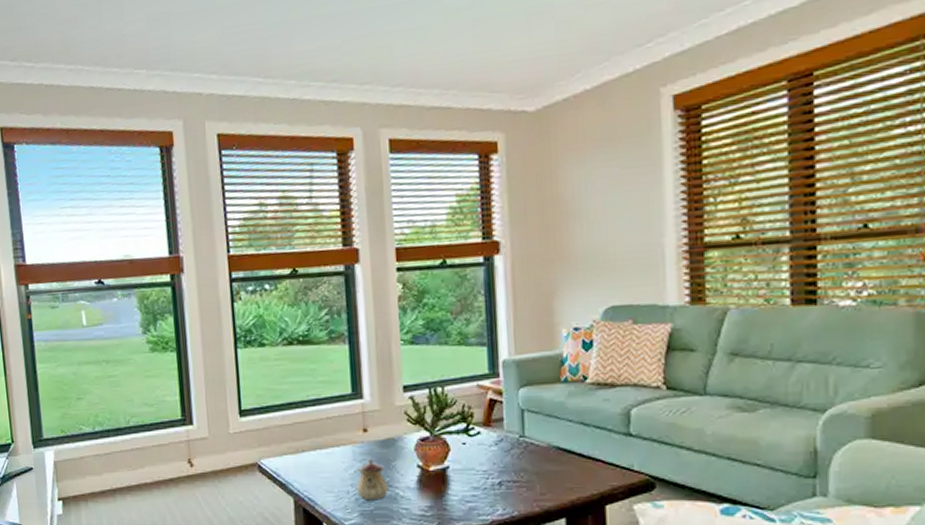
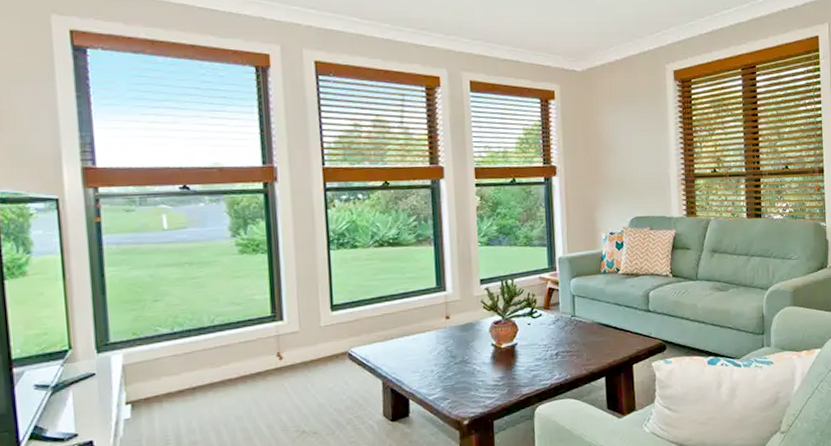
teapot: present [356,458,389,501] -> none [440,341,468,377]

